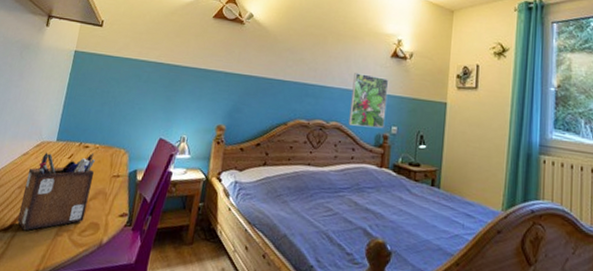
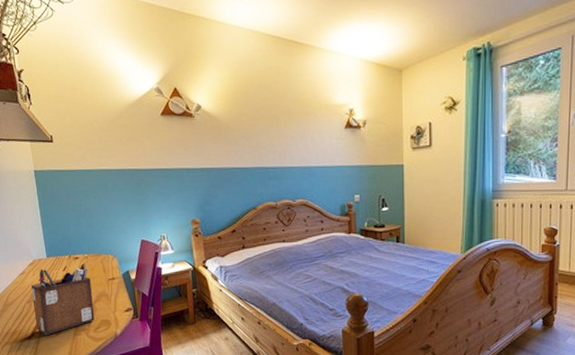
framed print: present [348,73,389,129] -> none [312,149,348,200]

